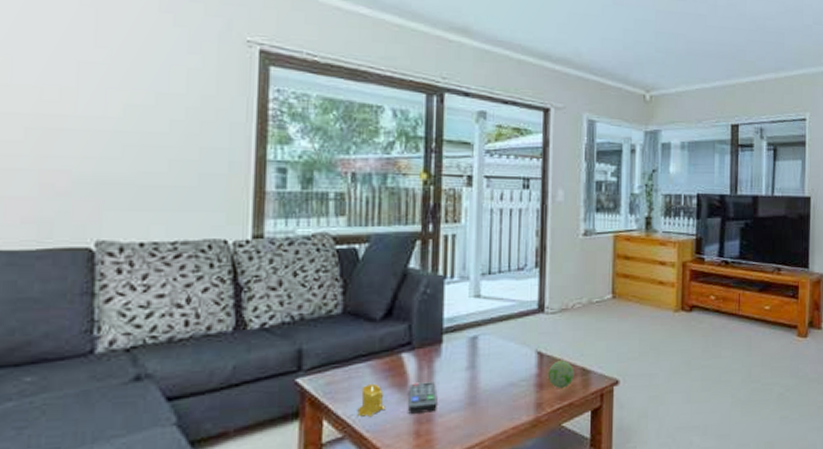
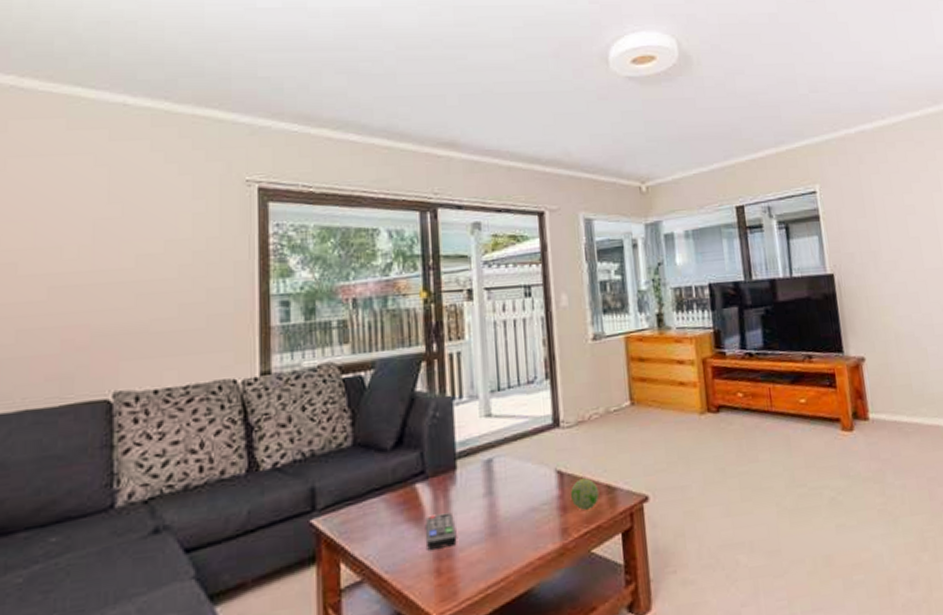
candle: present [357,383,386,417] -> none [374,518,403,557]

